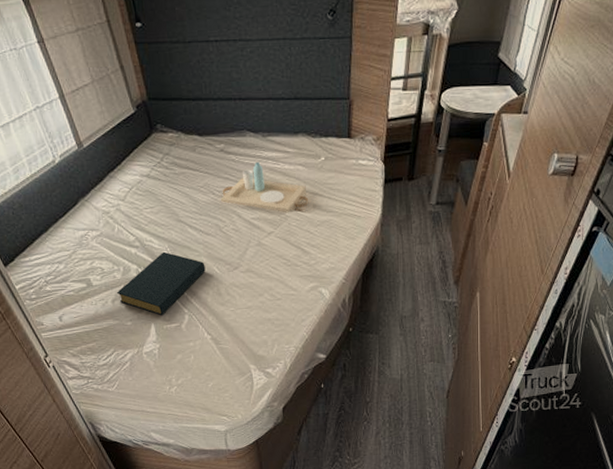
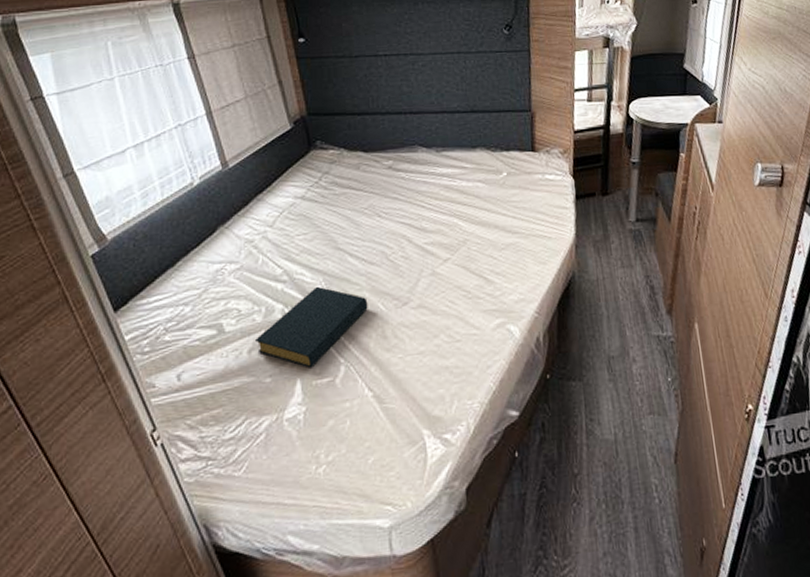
serving tray: present [220,161,309,212] -> none [387,179,491,235]

